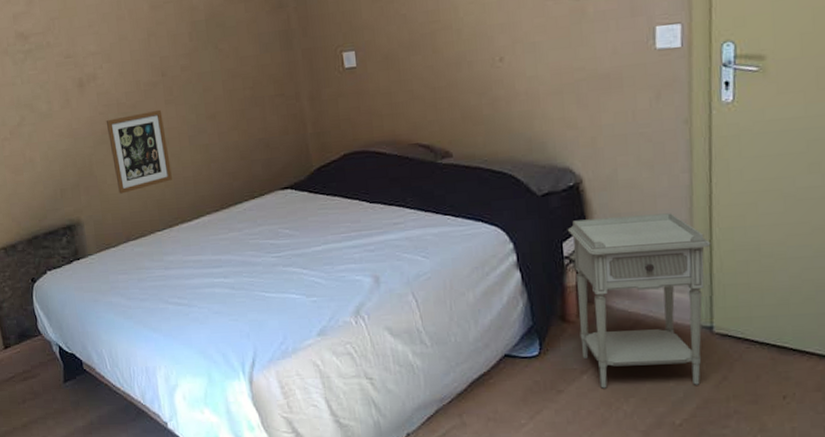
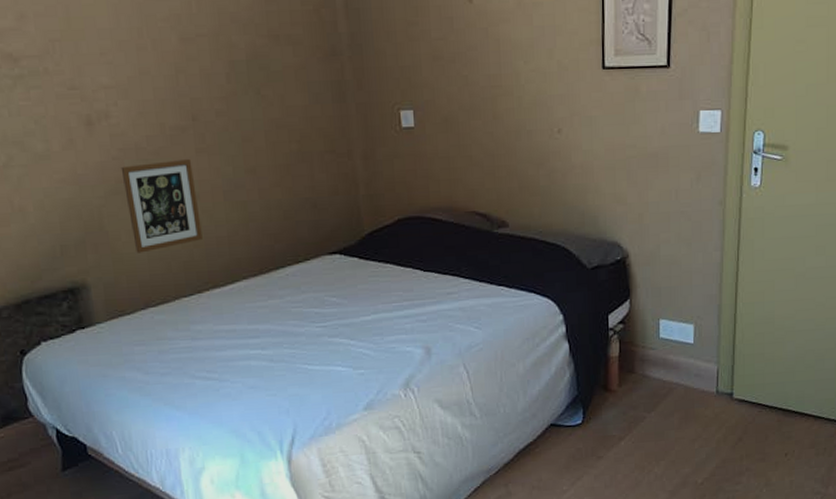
nightstand: present [567,213,711,388] -> none [613,288,735,453]

